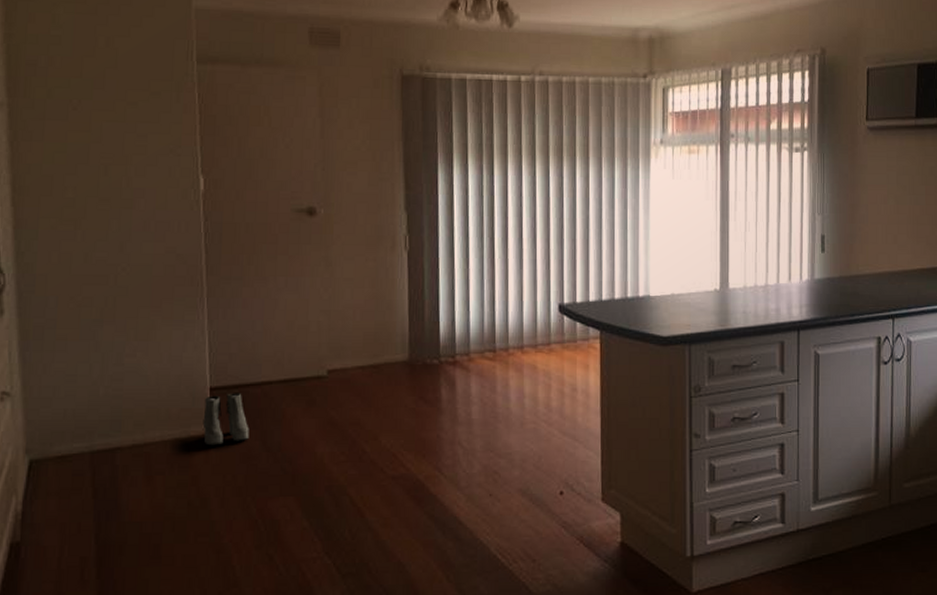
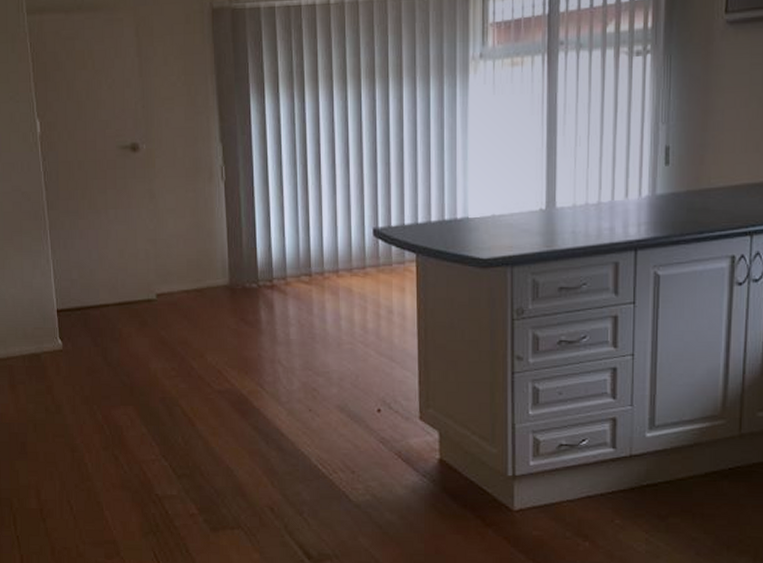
boots: present [202,393,249,446] -> none [53,314,92,360]

